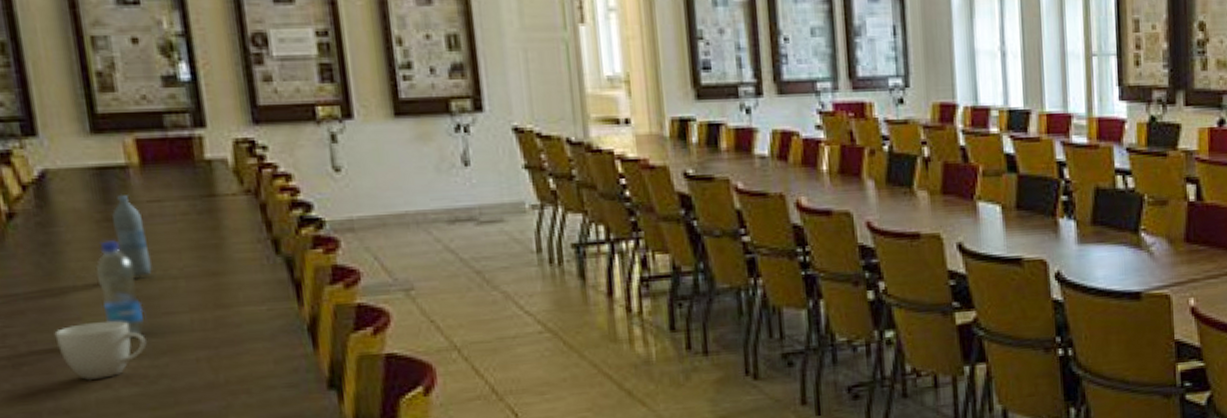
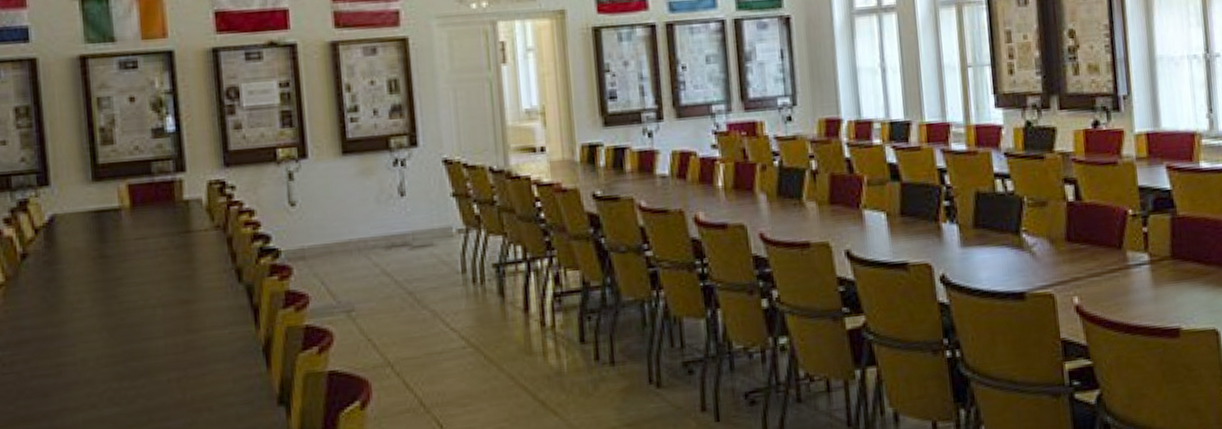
cup: present [54,320,147,381] -> none [53,346,128,402]
bottle: present [95,240,145,334] -> none [89,275,127,359]
water bottle: present [112,194,152,279] -> none [106,233,136,309]

